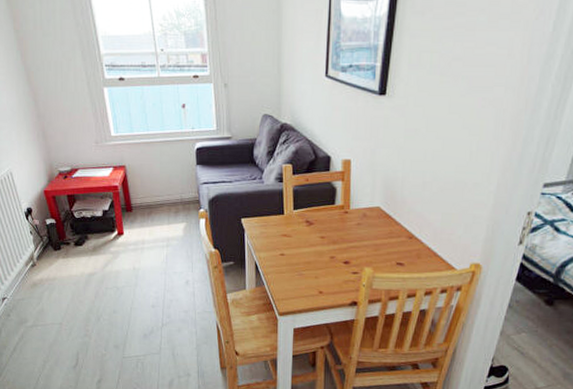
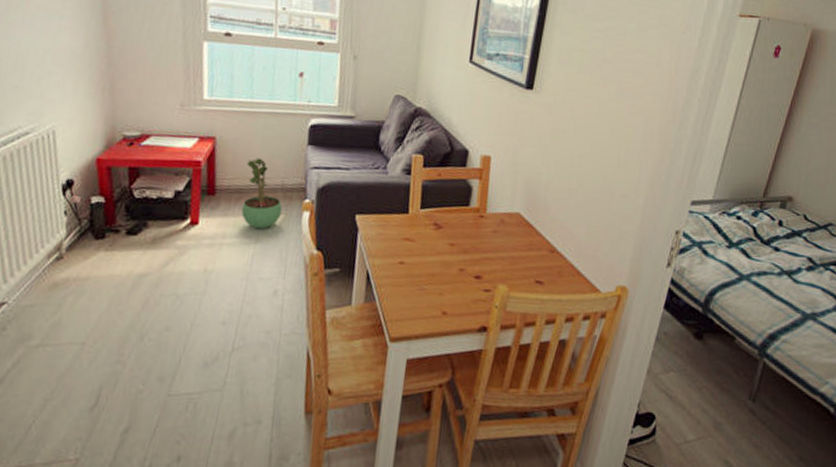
potted plant: none [151,179,184,234] -> present [241,157,283,229]

